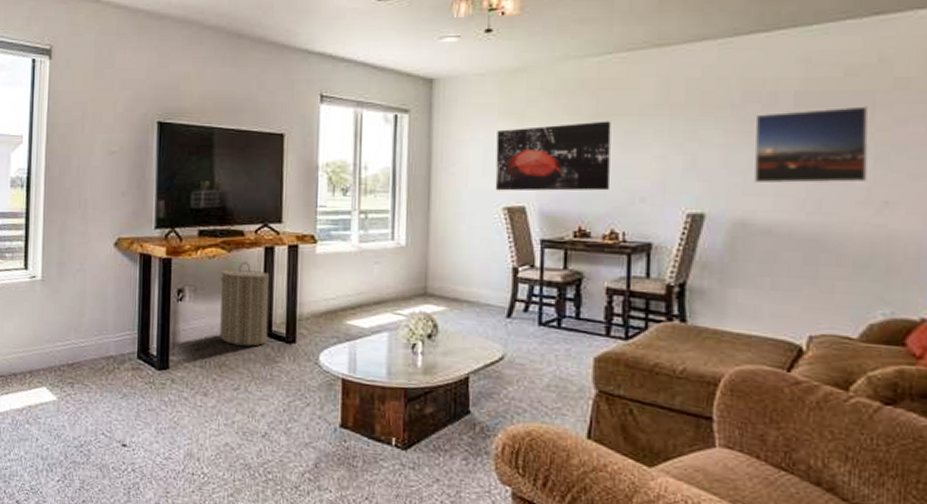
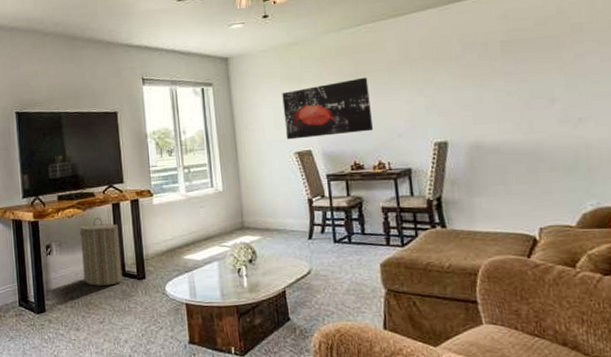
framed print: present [754,106,869,184] -> none [474,47,563,114]

